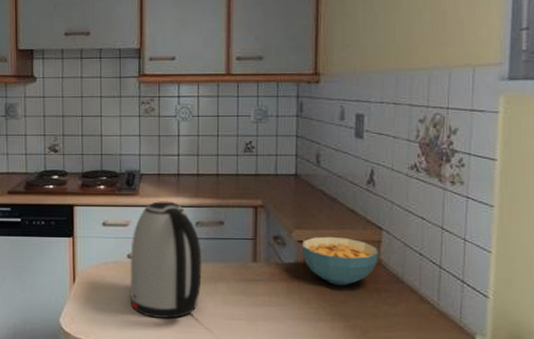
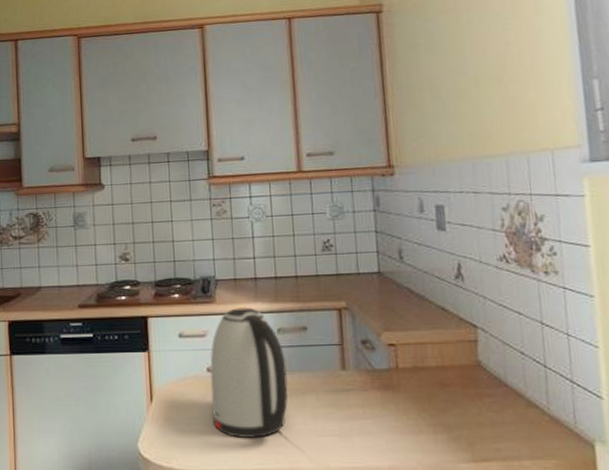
cereal bowl: present [301,236,378,285] -> none [392,337,477,392]

